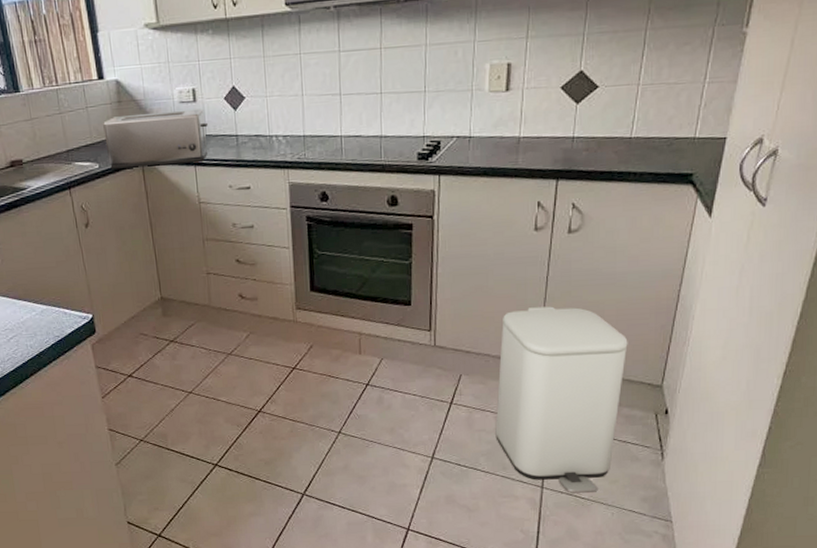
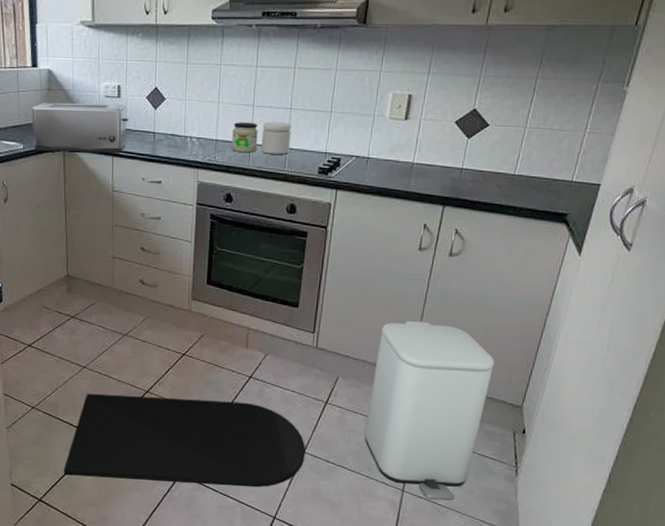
door mat: none [180,412,434,507] -> present [63,393,306,487]
jar: none [320,112,349,147] -> present [232,122,258,153]
jar: none [352,108,385,146] -> present [261,122,292,156]

